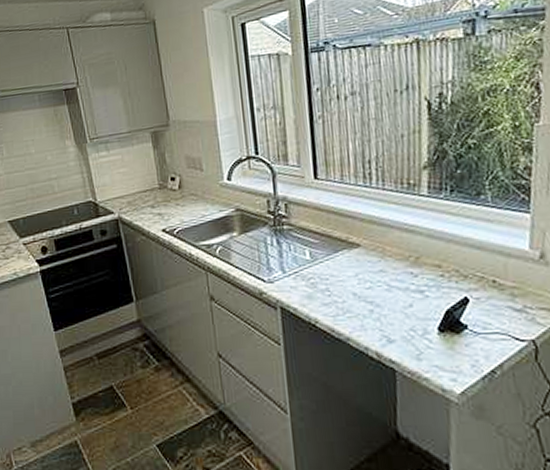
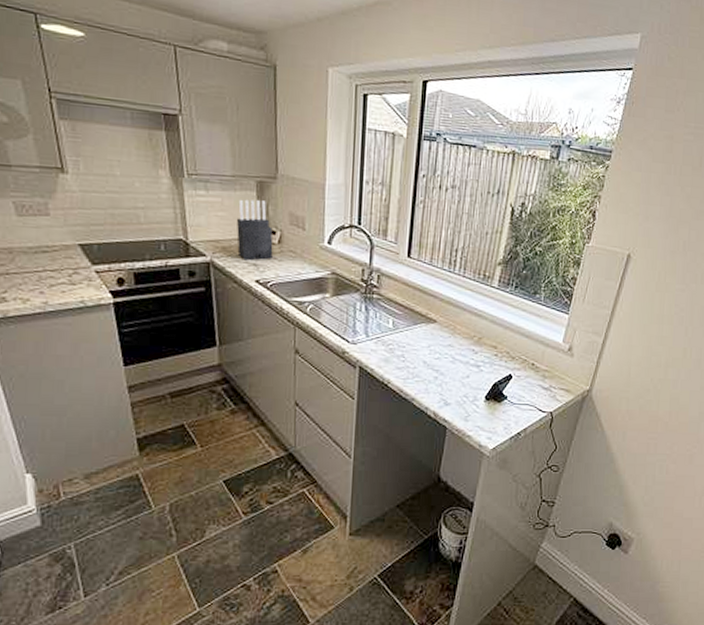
knife block: none [137,149,175,212] -> present [236,199,273,261]

